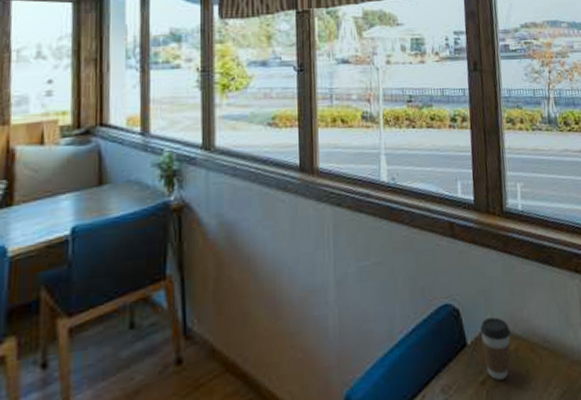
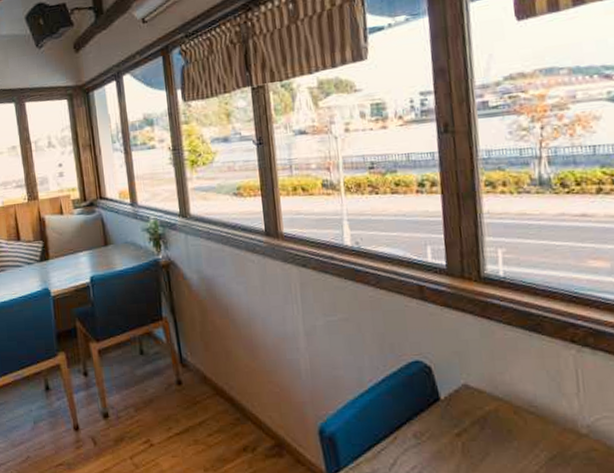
coffee cup: present [479,317,511,380] -> none [454,377,490,436]

